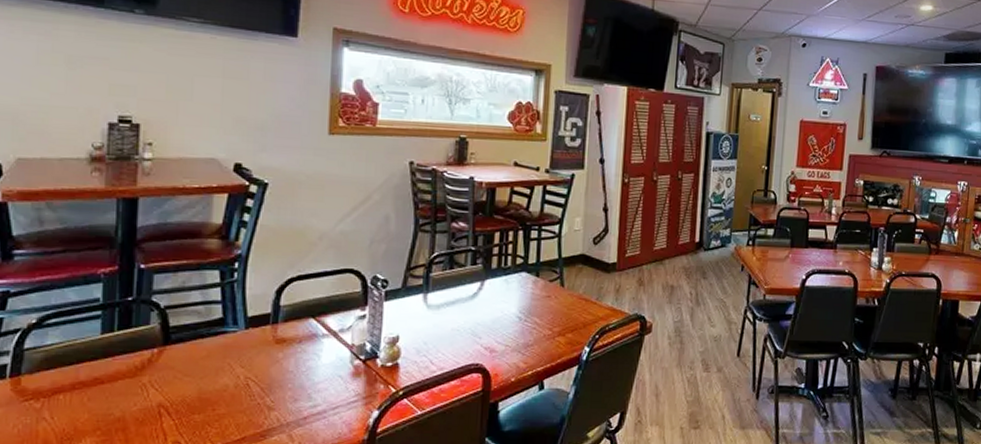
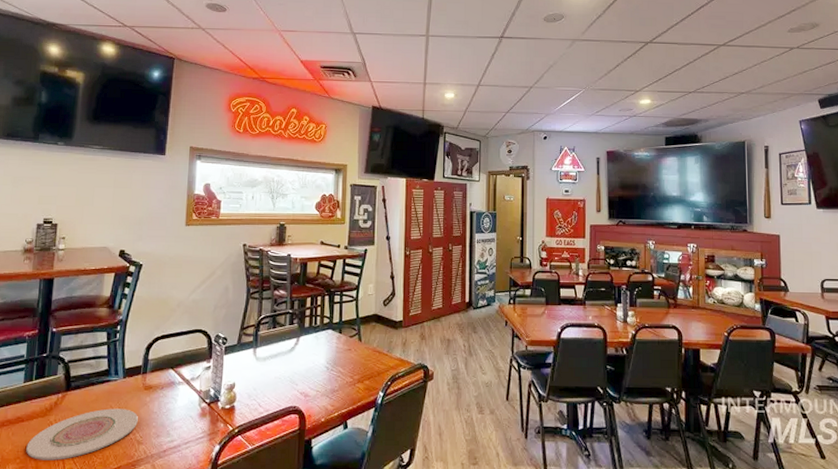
plate: none [110,367,267,431] -> present [26,408,138,461]

